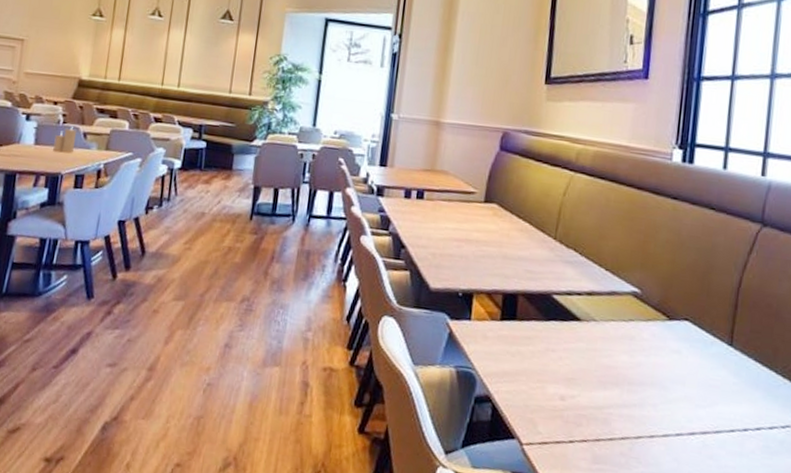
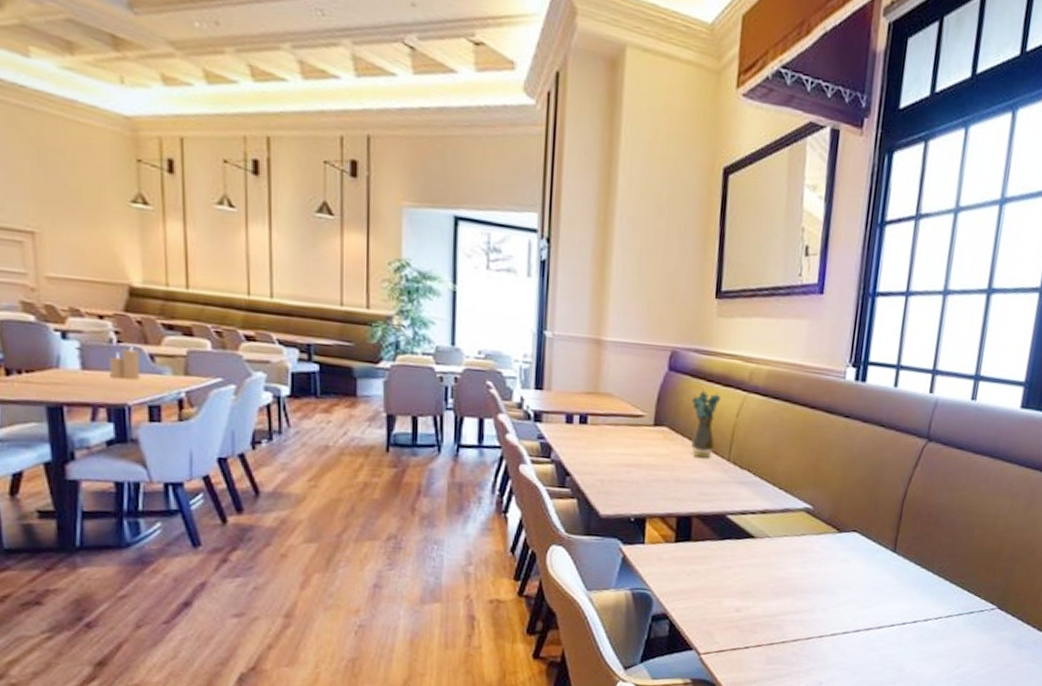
vase: none [519,167,549,237] -> present [691,388,722,459]

